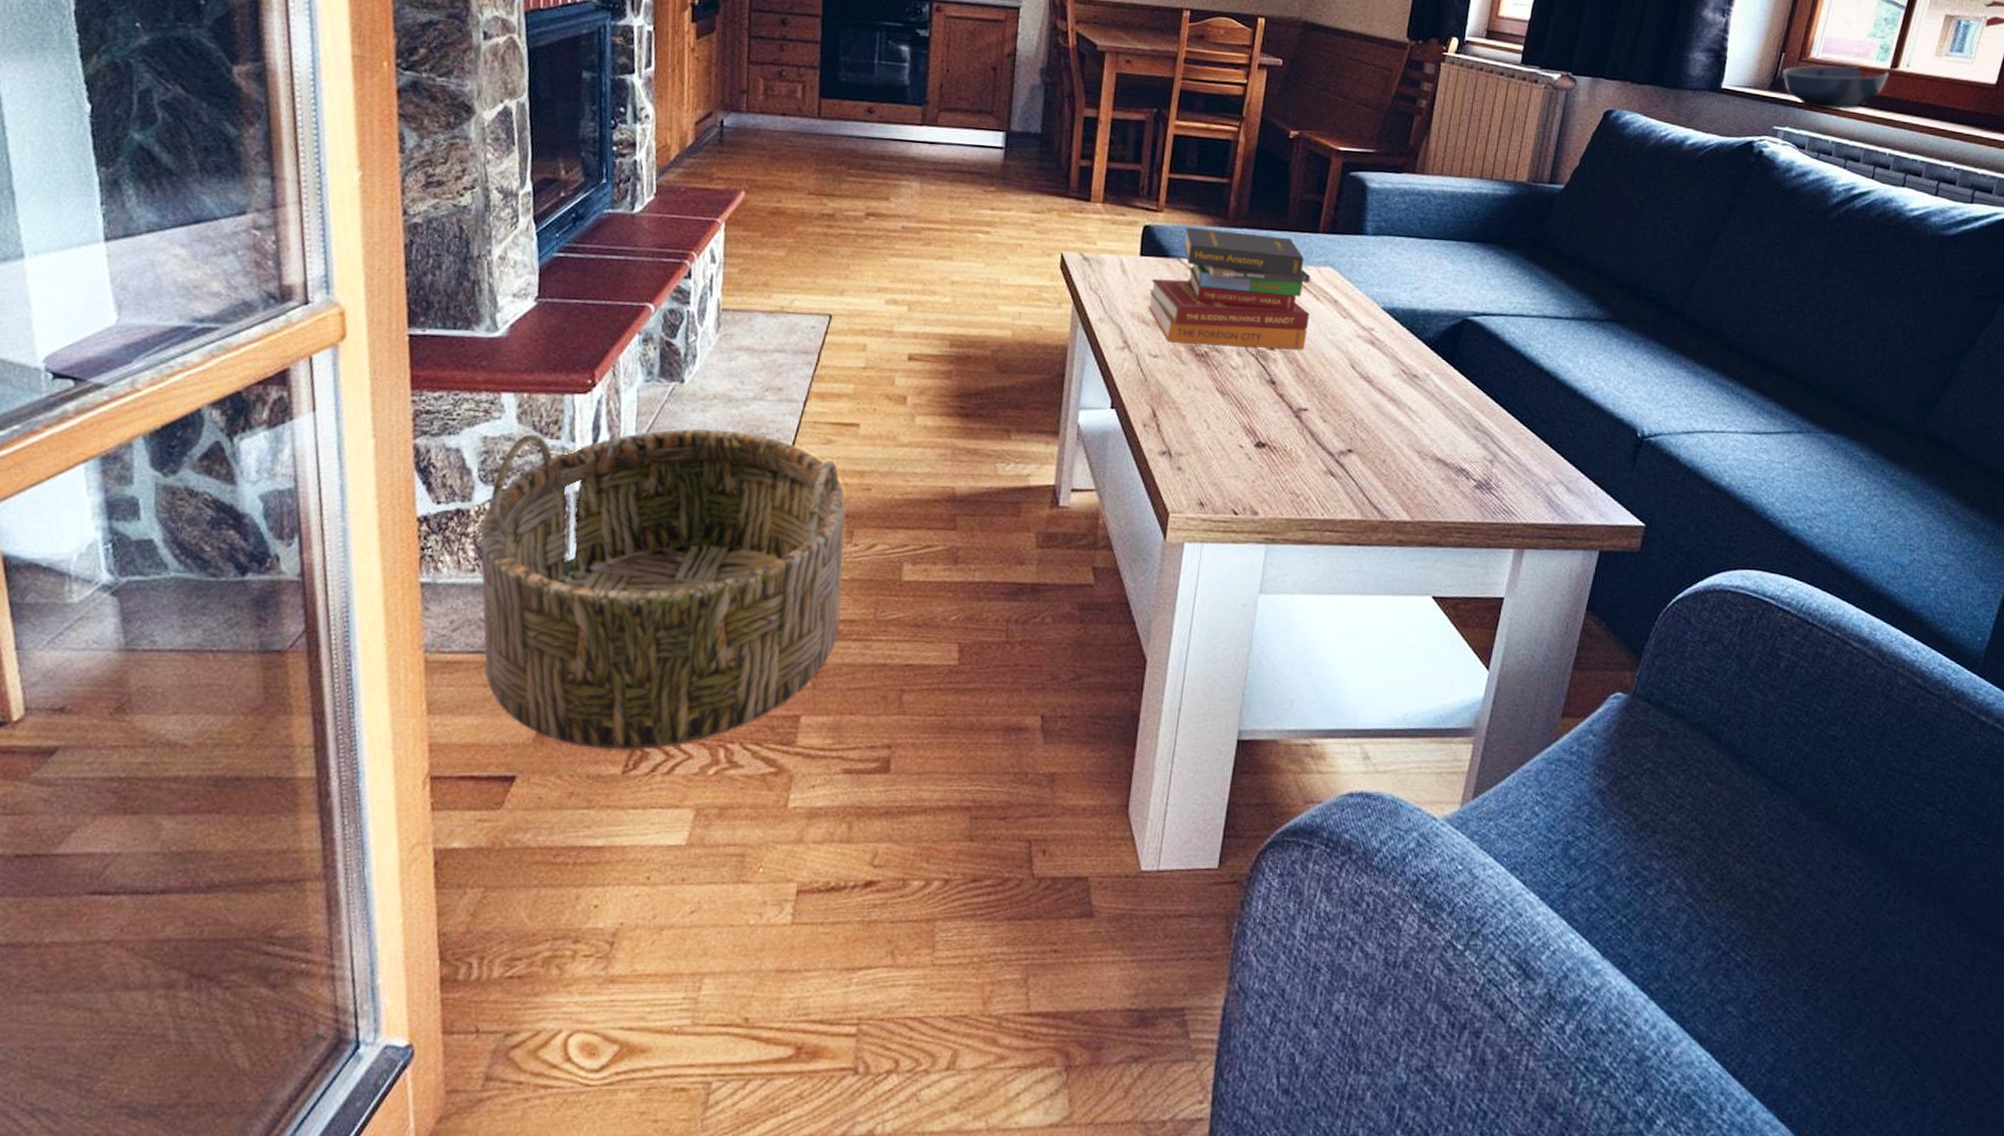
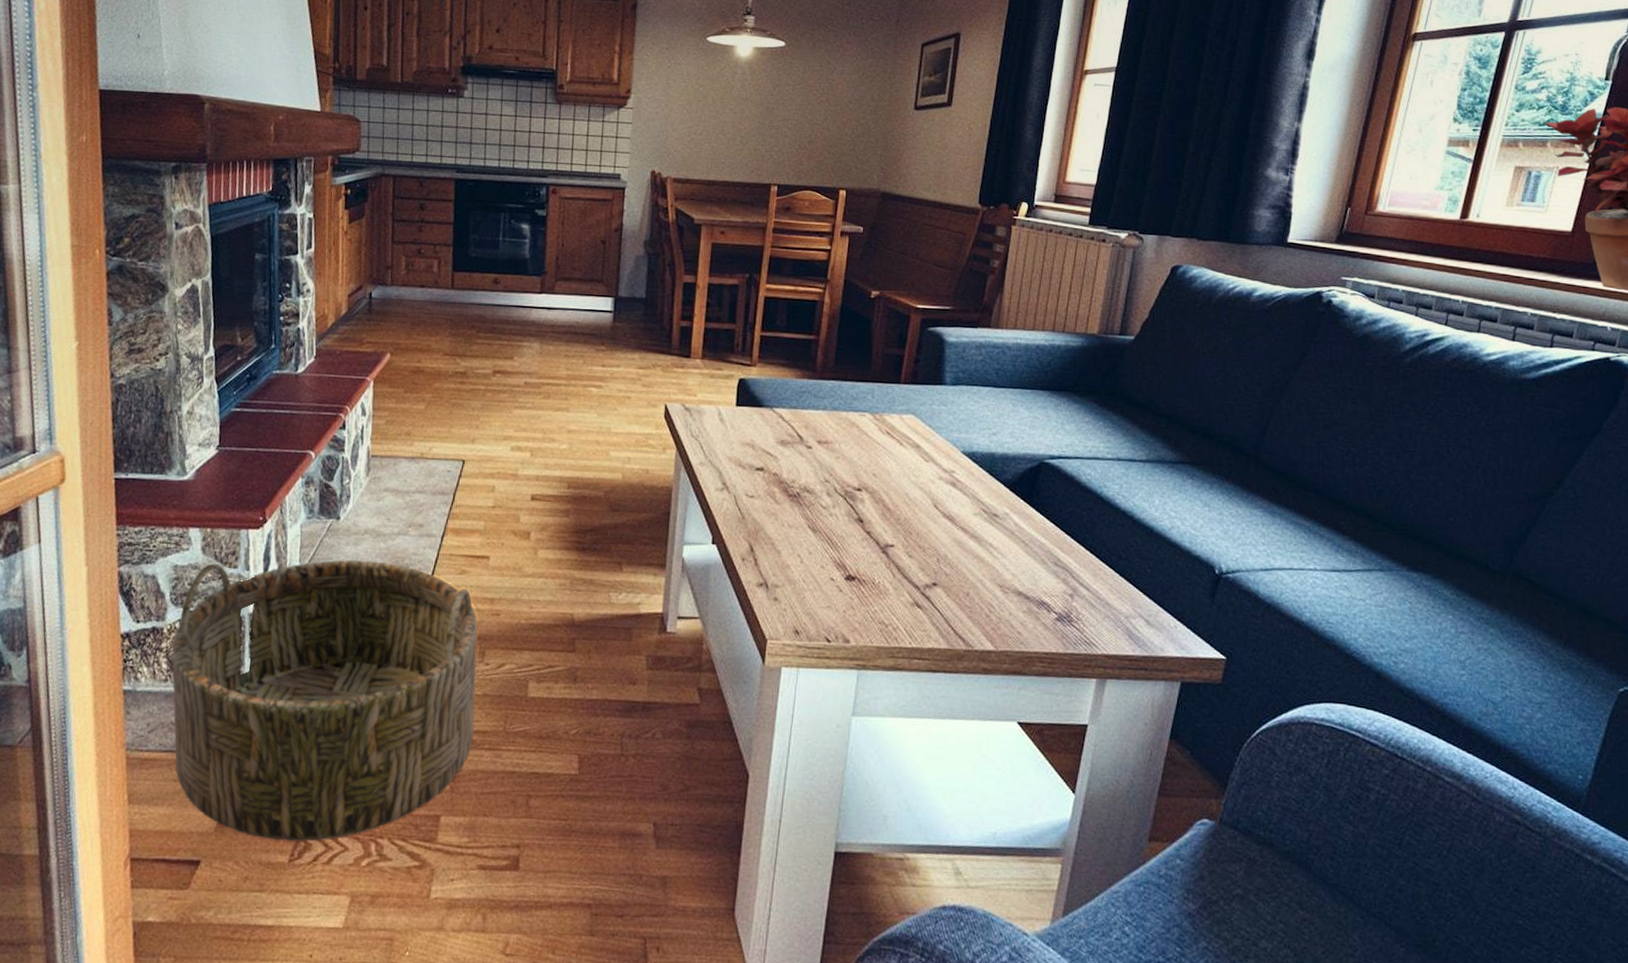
books: present [1148,226,1311,350] -> none [744,379,894,491]
bowl: present [1782,65,1890,109] -> none [1348,218,1459,259]

